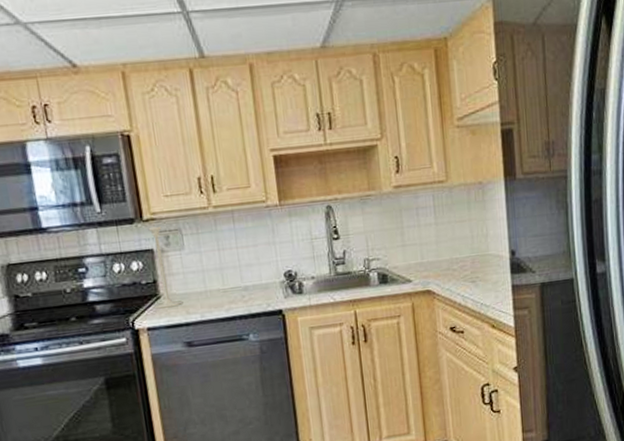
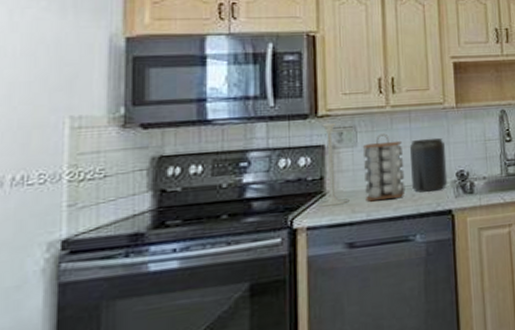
spice rack: none [189,235,235,303] -> present [362,133,406,201]
soda can: none [235,238,277,294] -> present [409,138,448,193]

